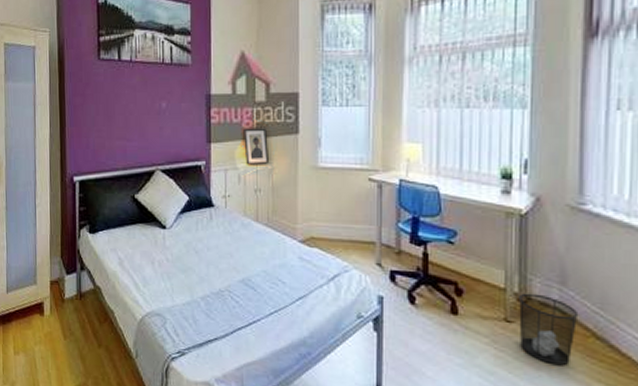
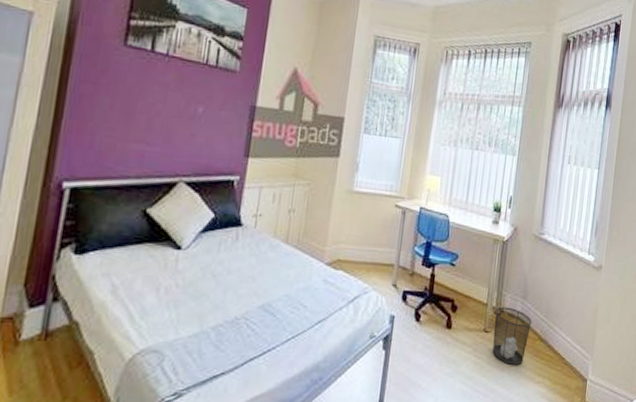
picture frame: present [244,128,270,165] -> none [283,147,309,185]

